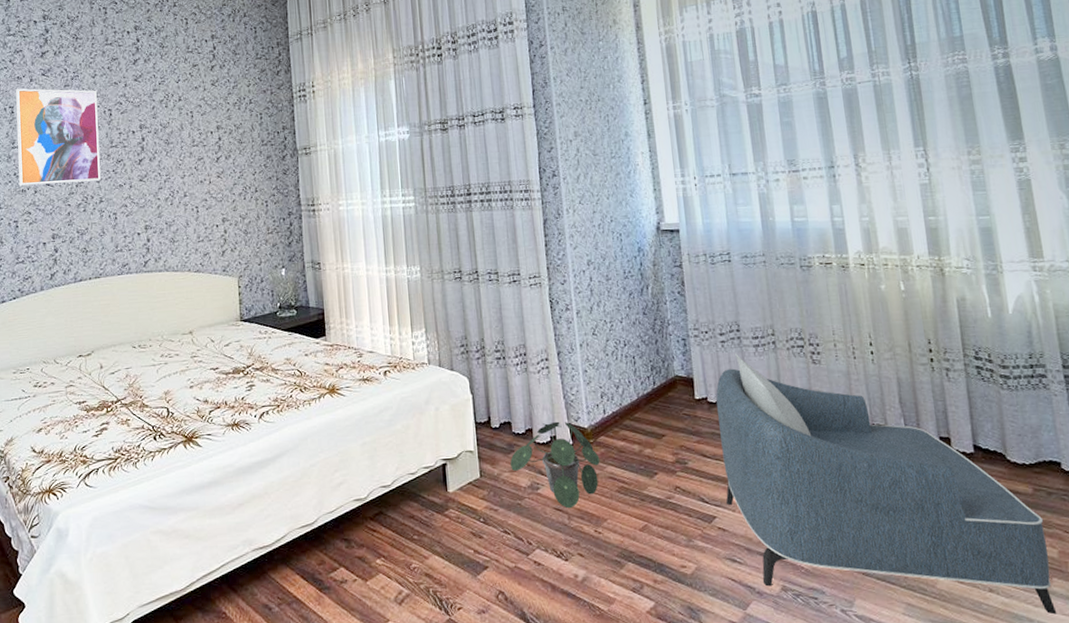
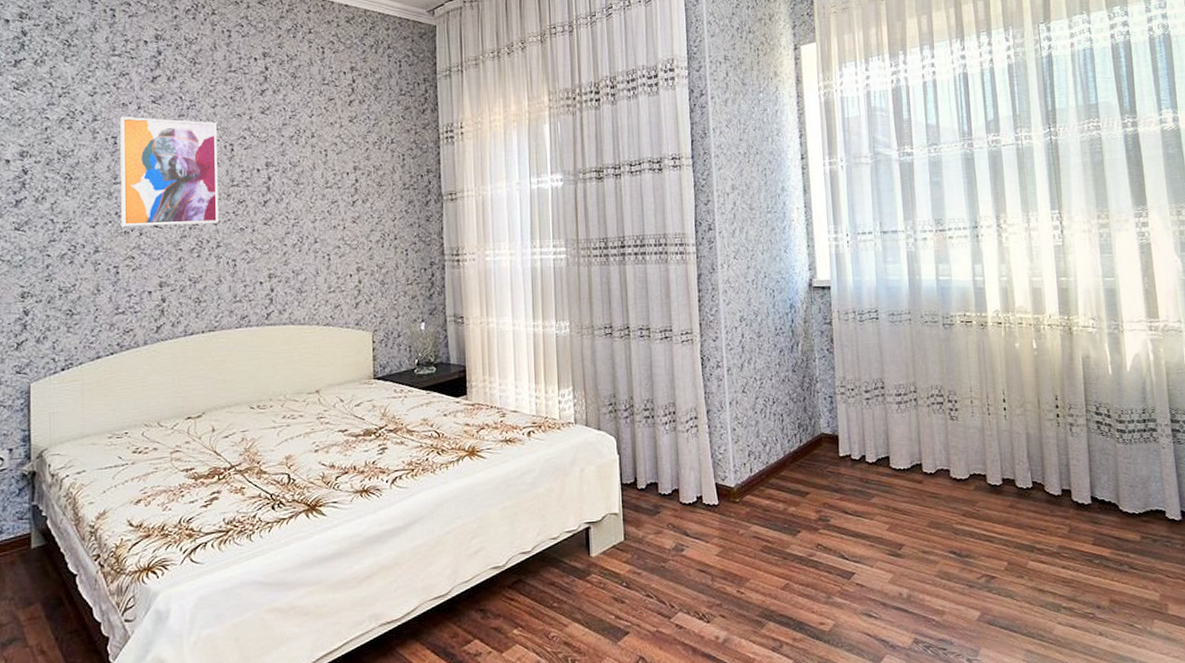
potted plant: present [510,421,600,509] -> none [655,481,745,570]
armchair: present [716,353,1057,615] -> none [859,410,1157,654]

